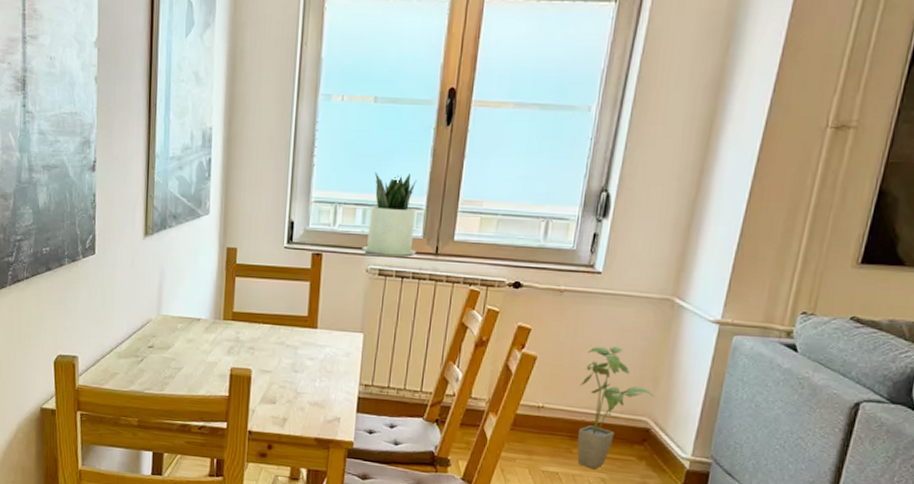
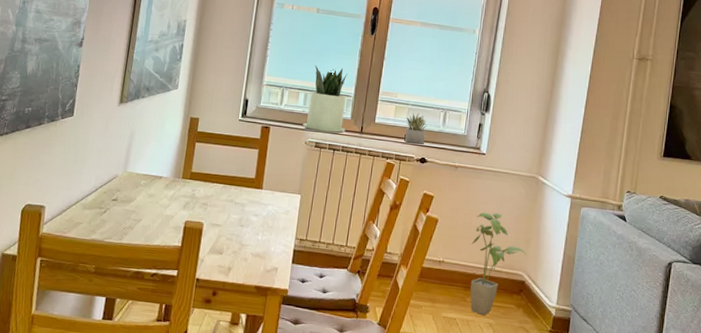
succulent plant: none [492,224,523,266] -> present [404,113,428,145]

